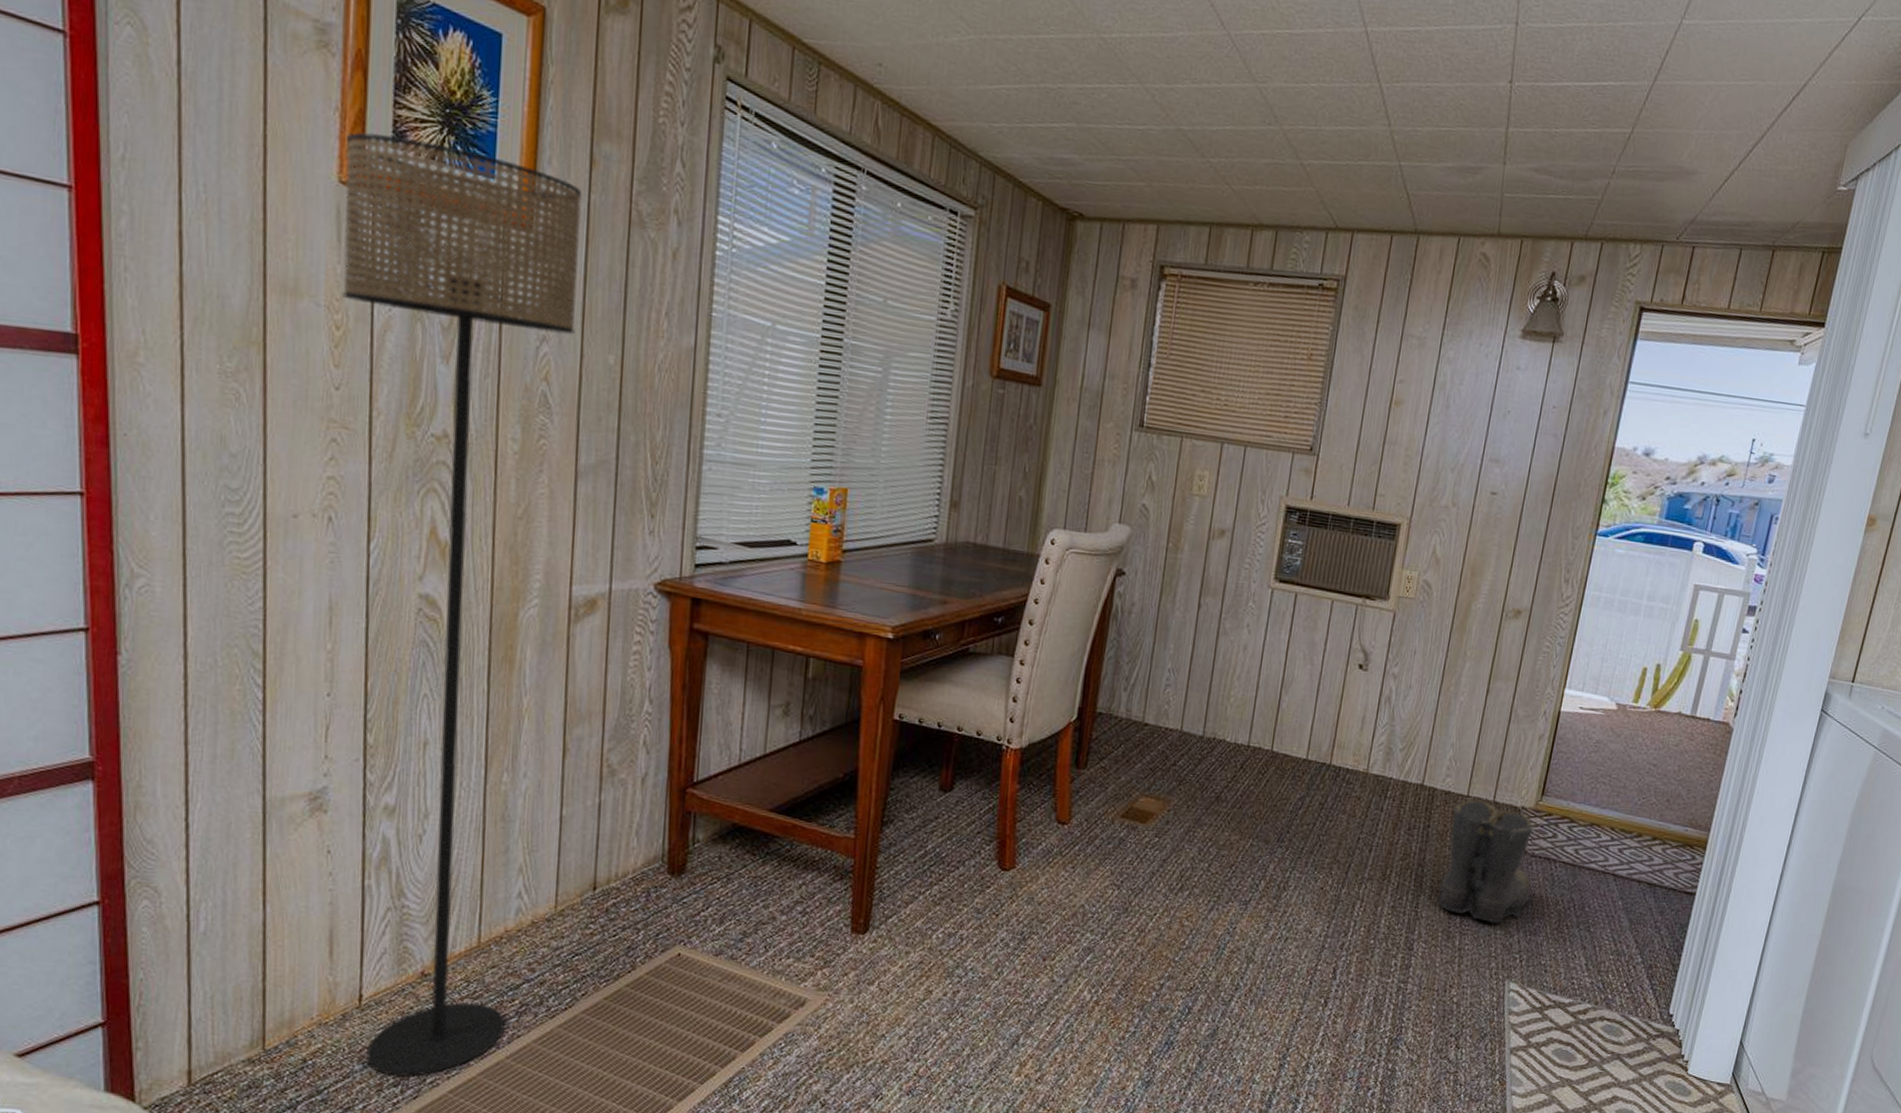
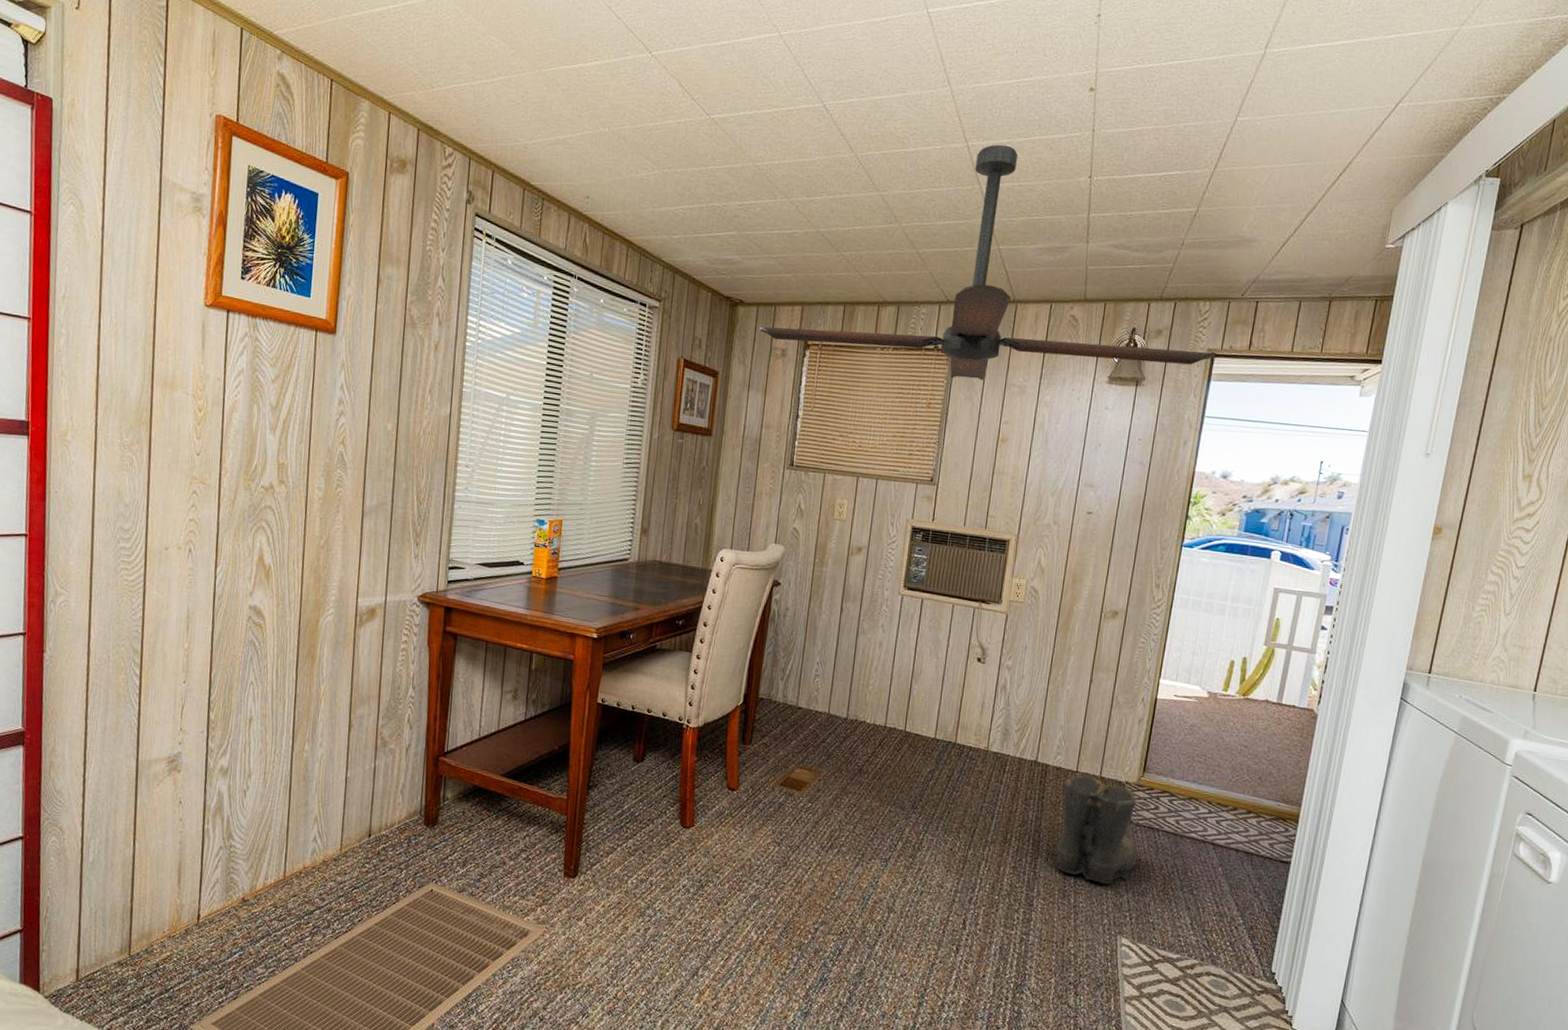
floor lamp: present [343,132,582,1077] -> none [201,269,371,982]
ceiling fan: none [1102,32,1644,329] -> present [759,144,1216,381]

